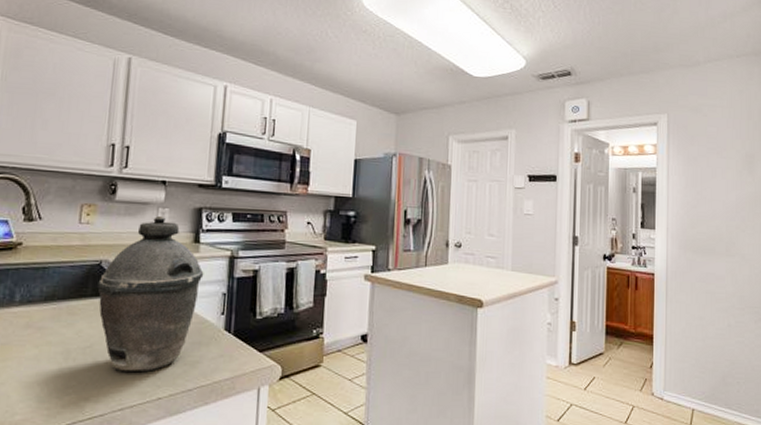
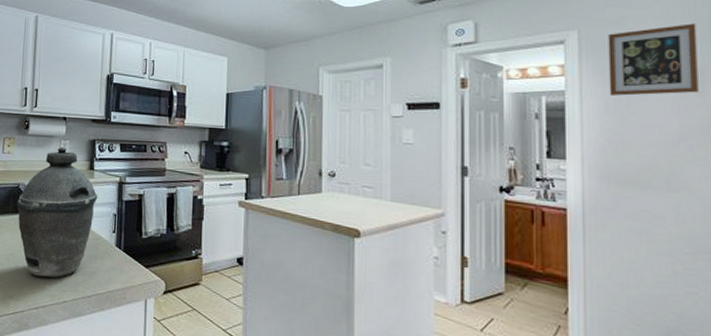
picture frame: none [688,114,750,174] -> present [608,23,699,96]

